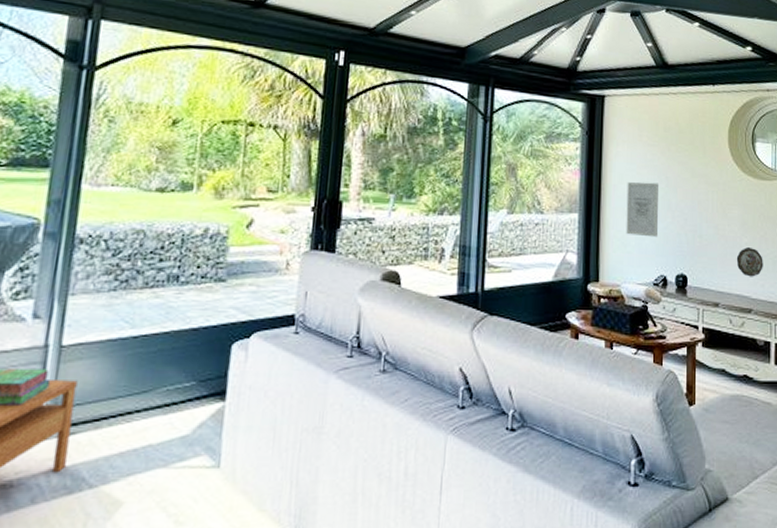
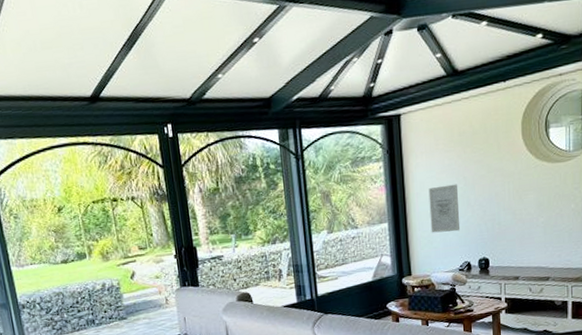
decorative plate: present [736,247,763,277] -> none [533,225,559,251]

